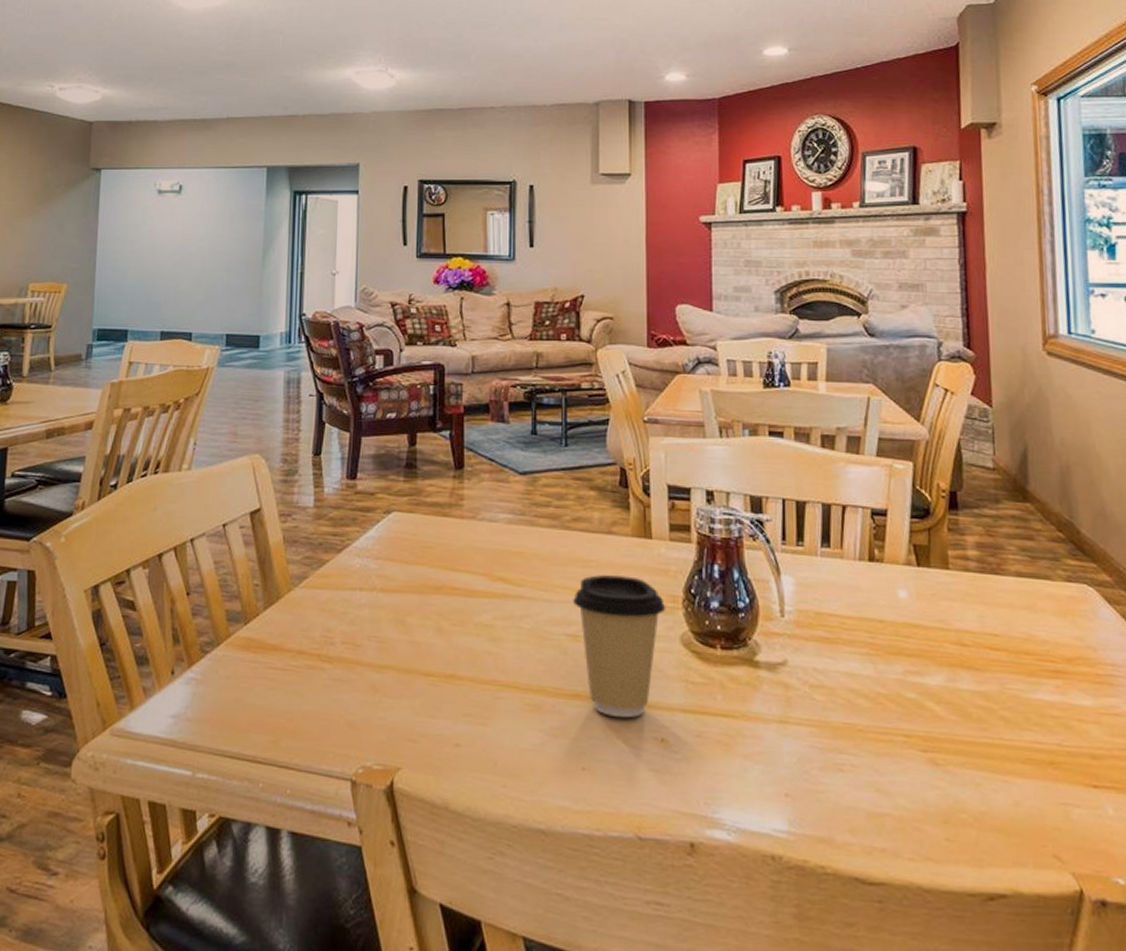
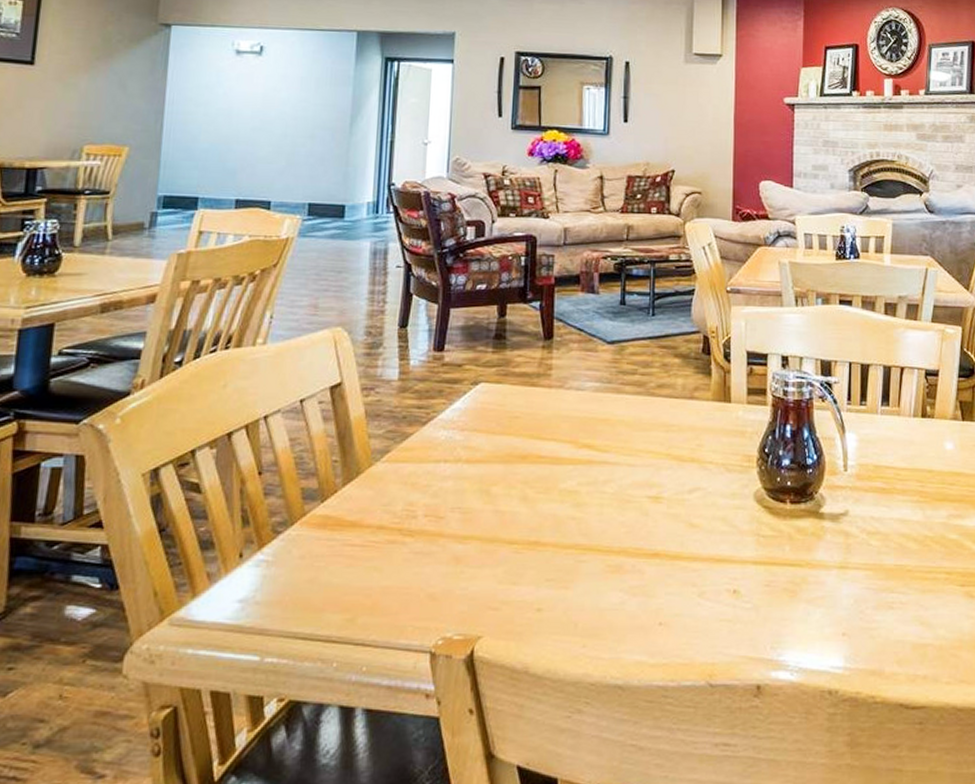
coffee cup: present [573,575,666,717] -> none [655,439,742,572]

